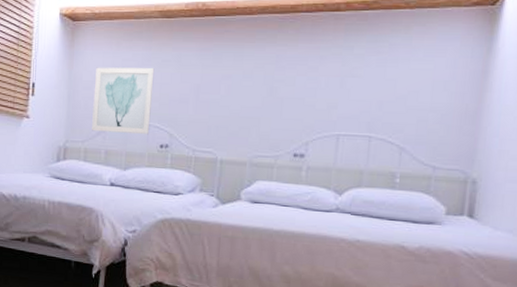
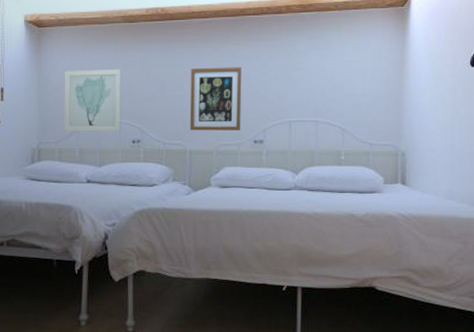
wall art: none [223,70,287,142] -> present [189,67,242,131]

